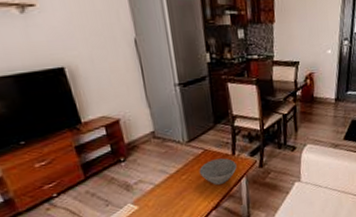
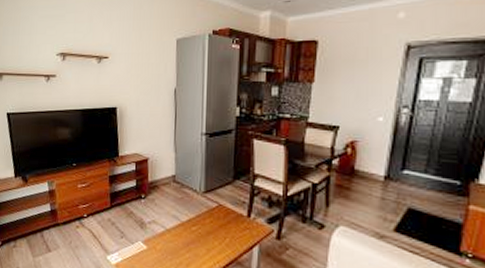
bowl: present [199,158,237,185] -> none [210,217,250,247]

